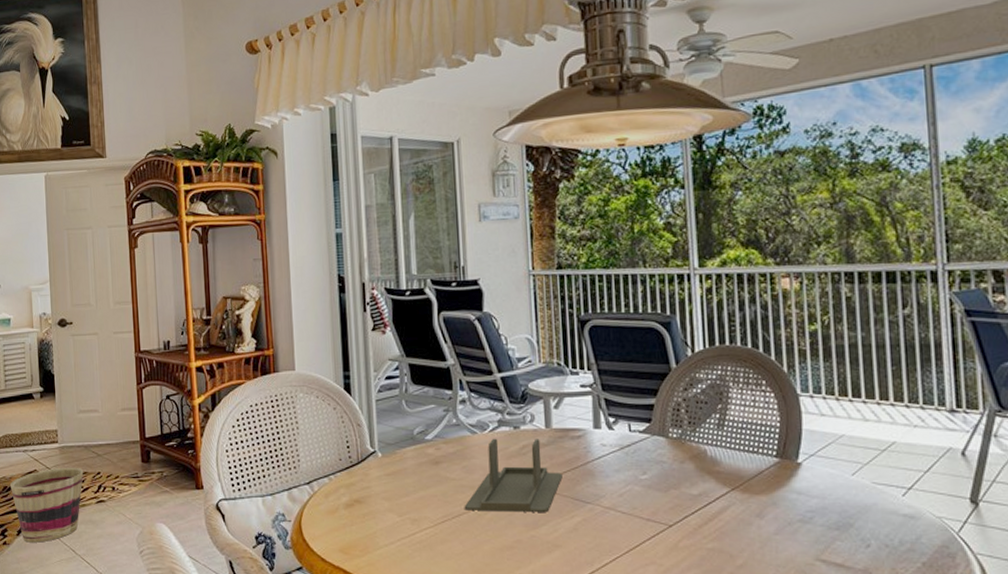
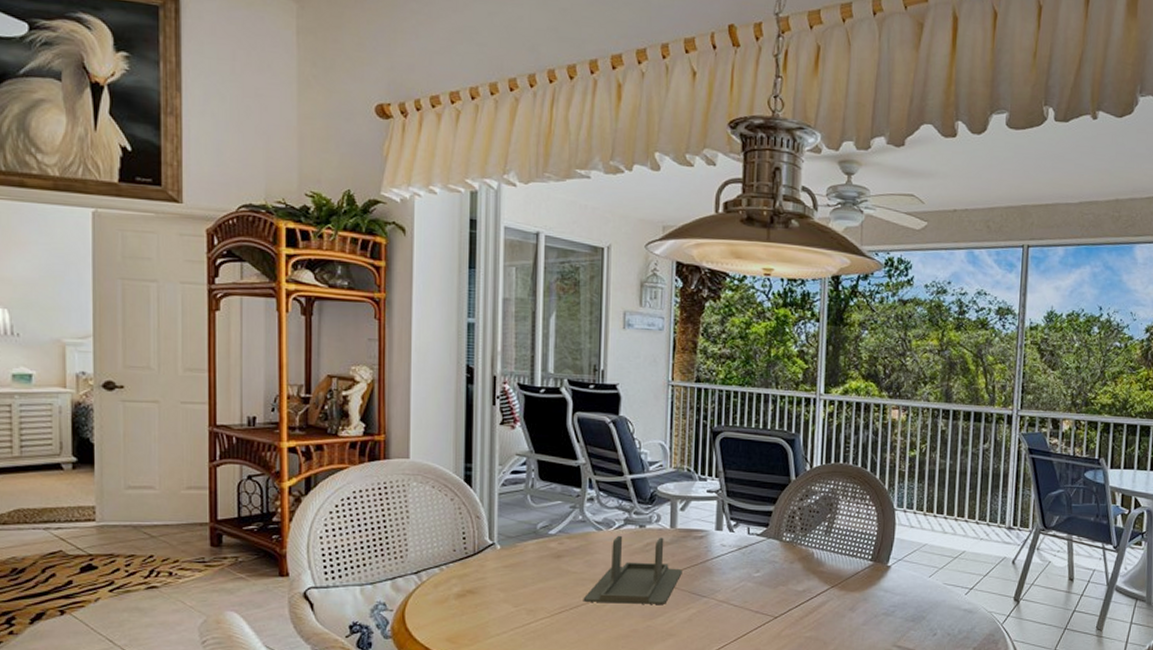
basket: present [10,467,84,543] -> none [23,548,130,632]

